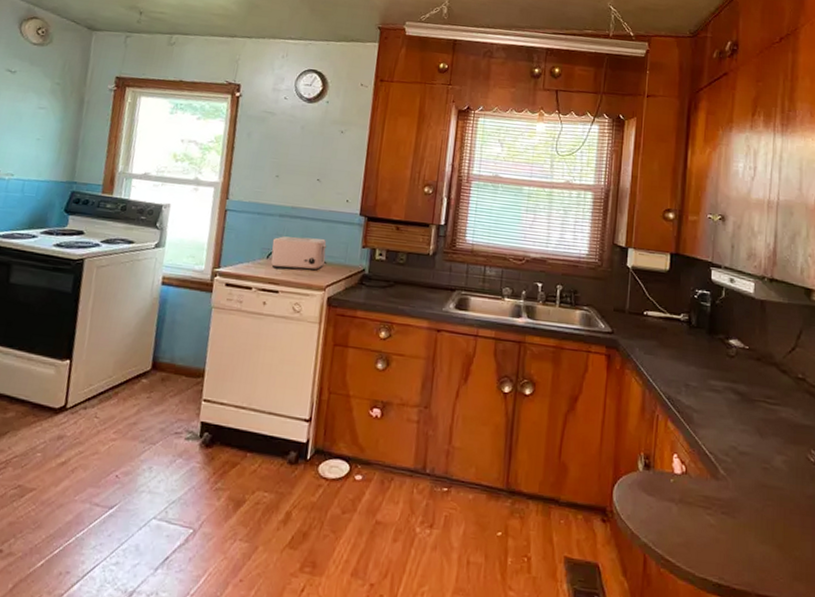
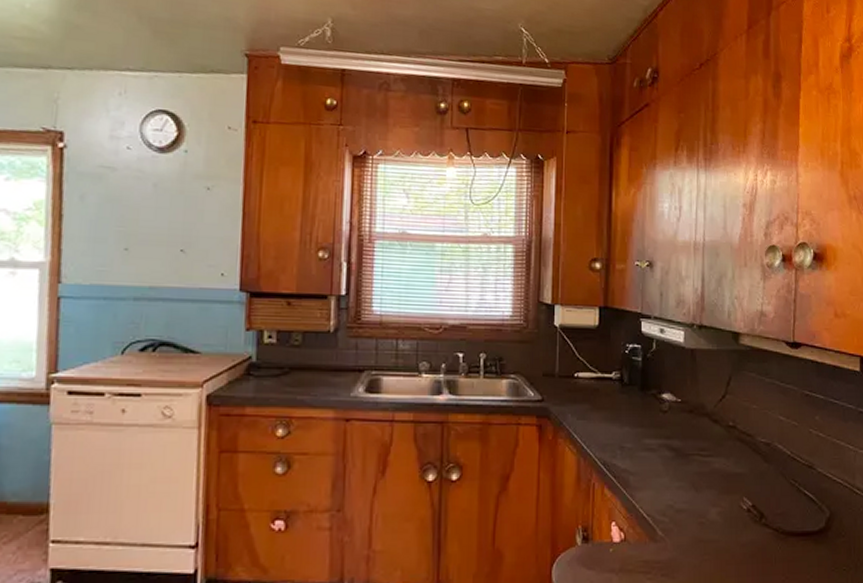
toaster: present [270,236,327,272] -> none [127,323,200,367]

